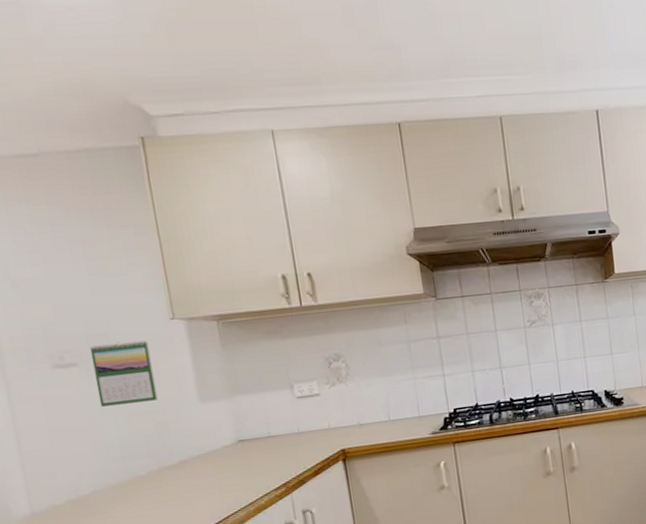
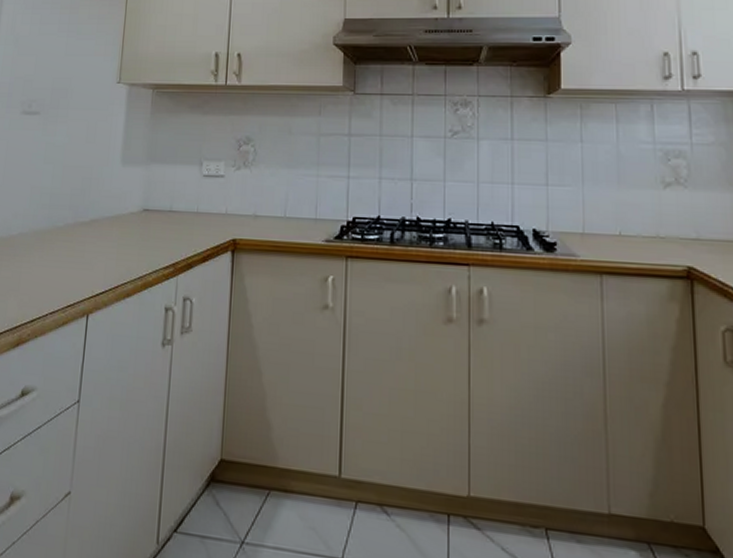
calendar: present [89,340,159,407] -> none [46,98,96,156]

